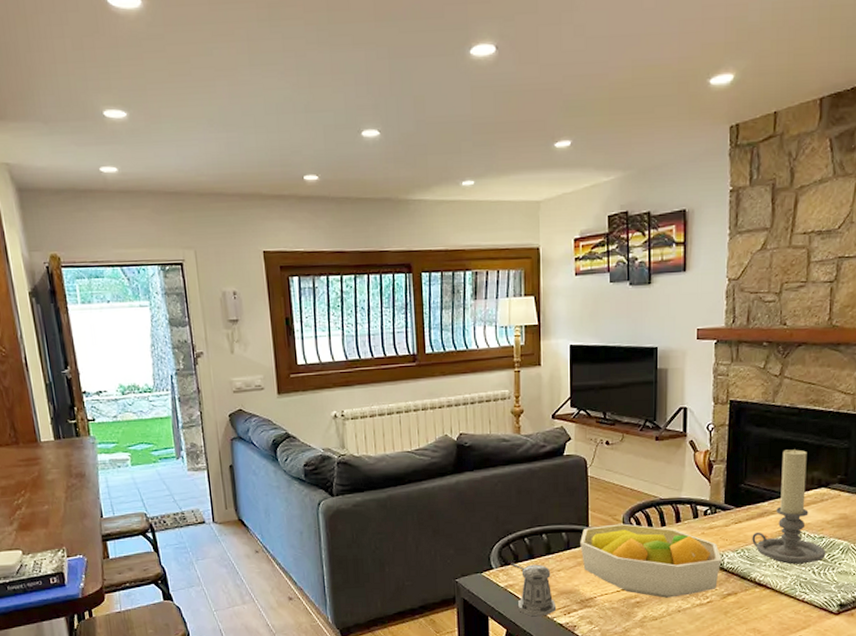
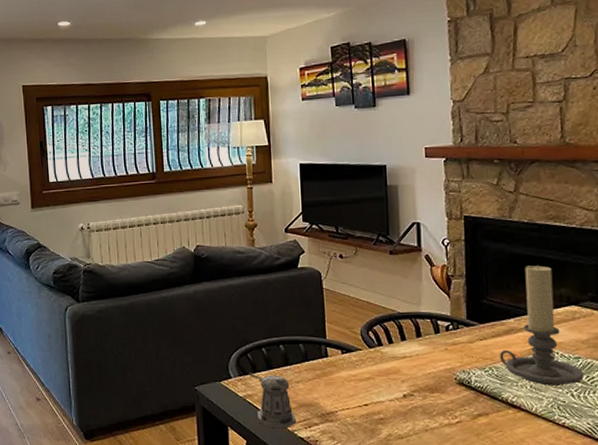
fruit bowl: present [580,523,722,598] -> none [318,337,469,416]

